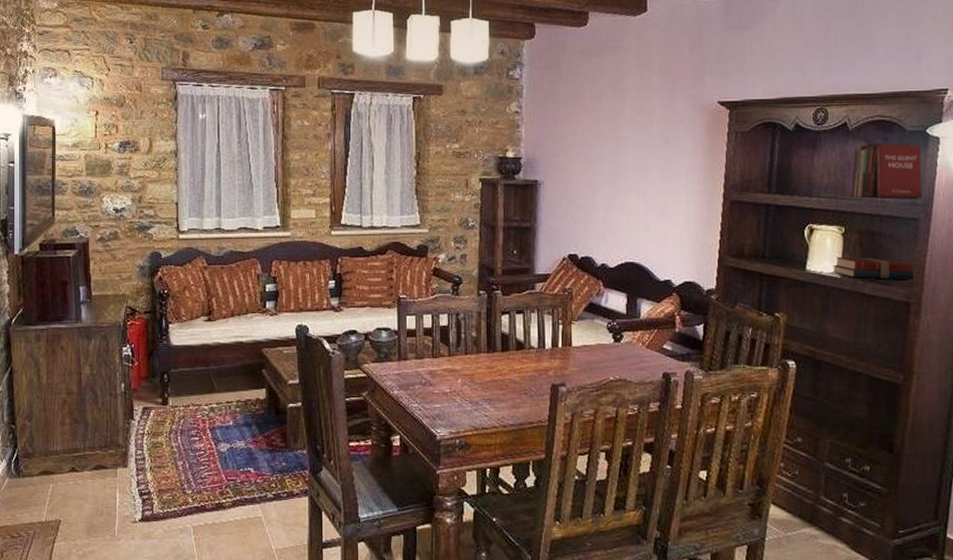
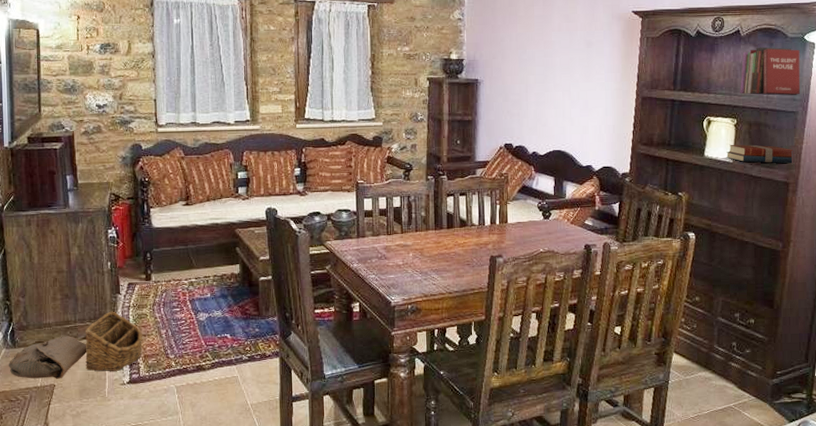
bag: none [11,465,97,514] -> present [8,336,87,379]
basket: none [94,438,158,507] -> present [85,311,143,371]

